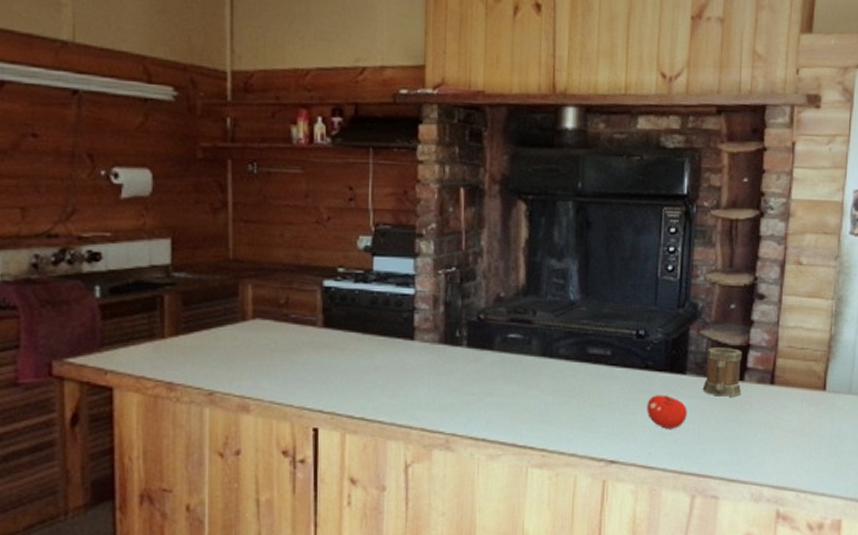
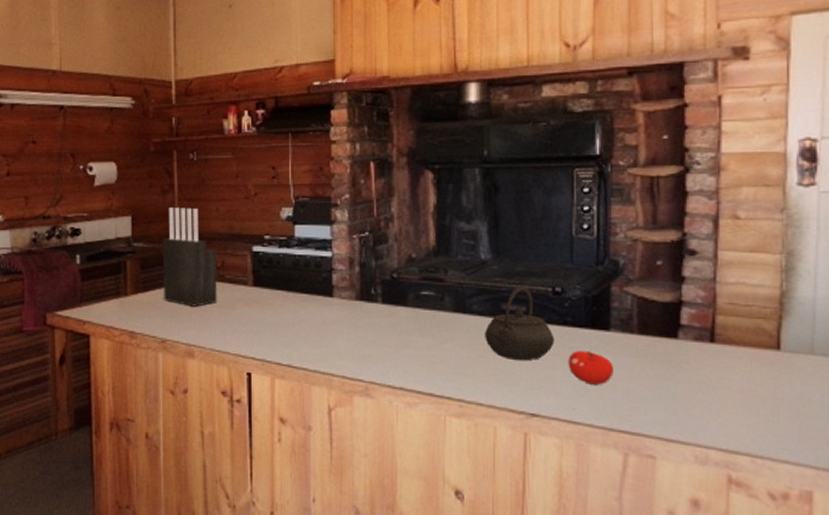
knife block: none [211,230,280,352] -> present [162,207,218,307]
kettle: none [570,328,636,407] -> present [485,285,555,361]
mug: present [702,346,743,397] -> none [630,303,675,354]

